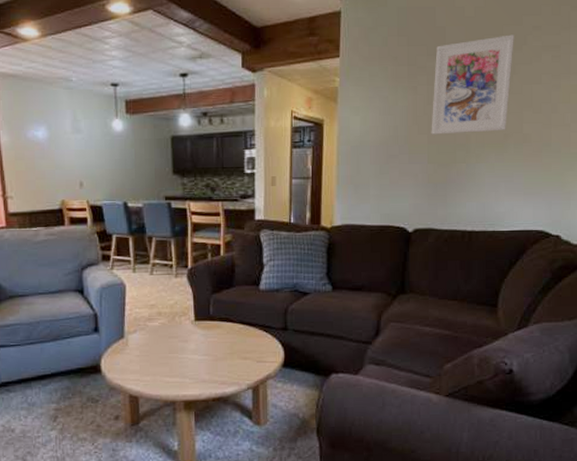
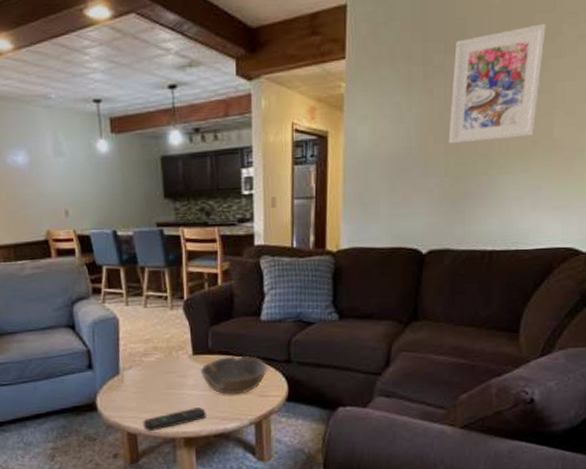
remote control: none [145,372,206,395] -> present [143,407,206,432]
bowl: none [201,322,266,360] -> present [200,356,268,395]

